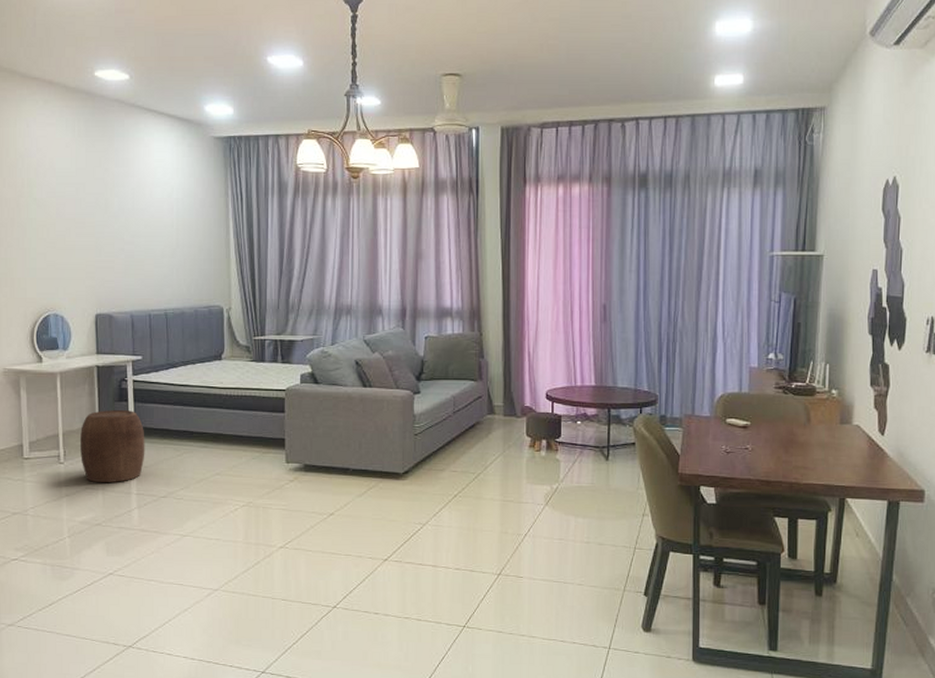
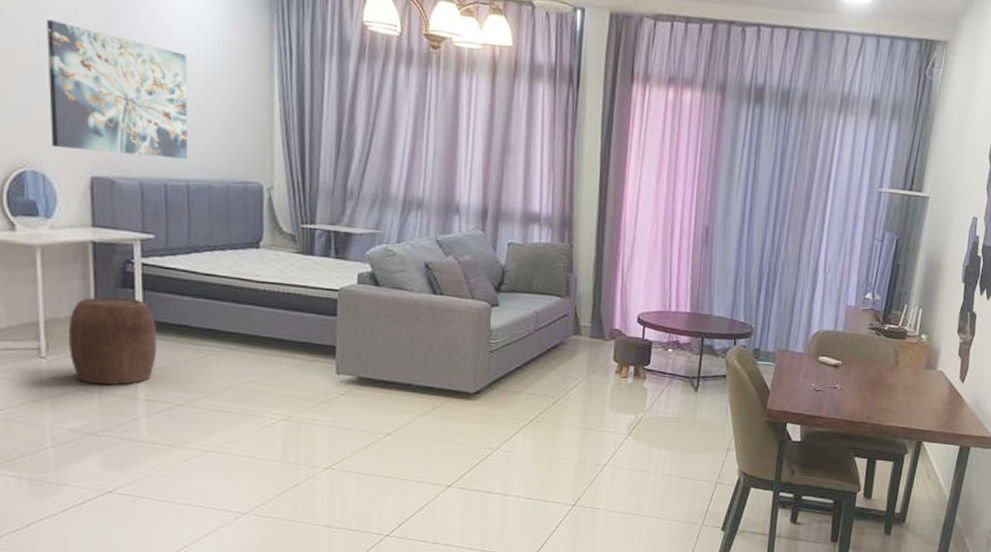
wall art: none [64,195,166,294] -> present [47,19,189,160]

